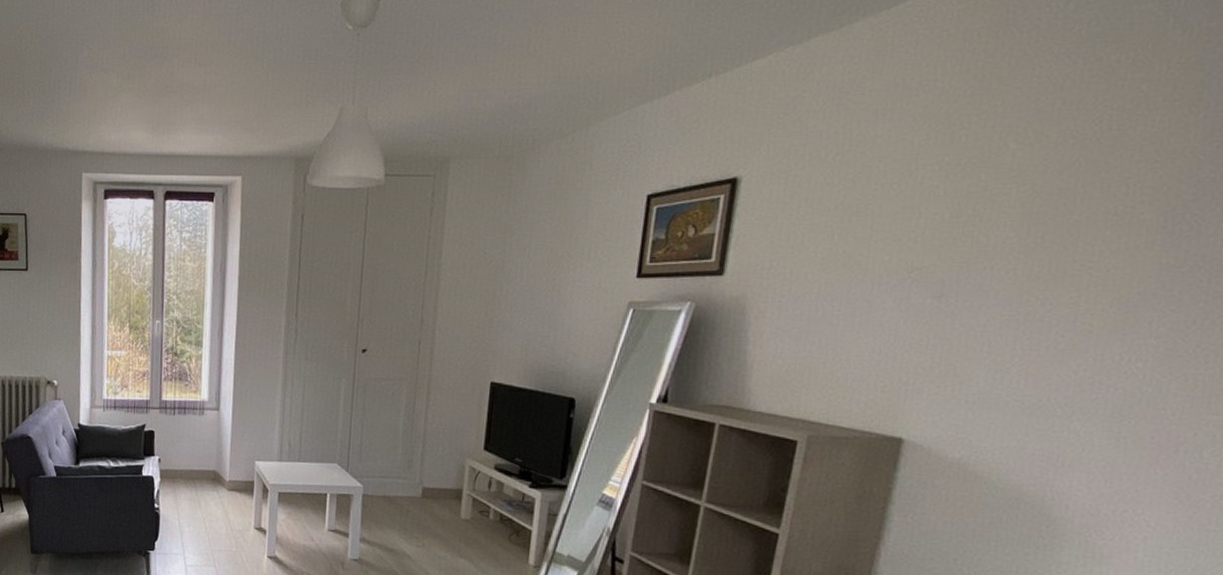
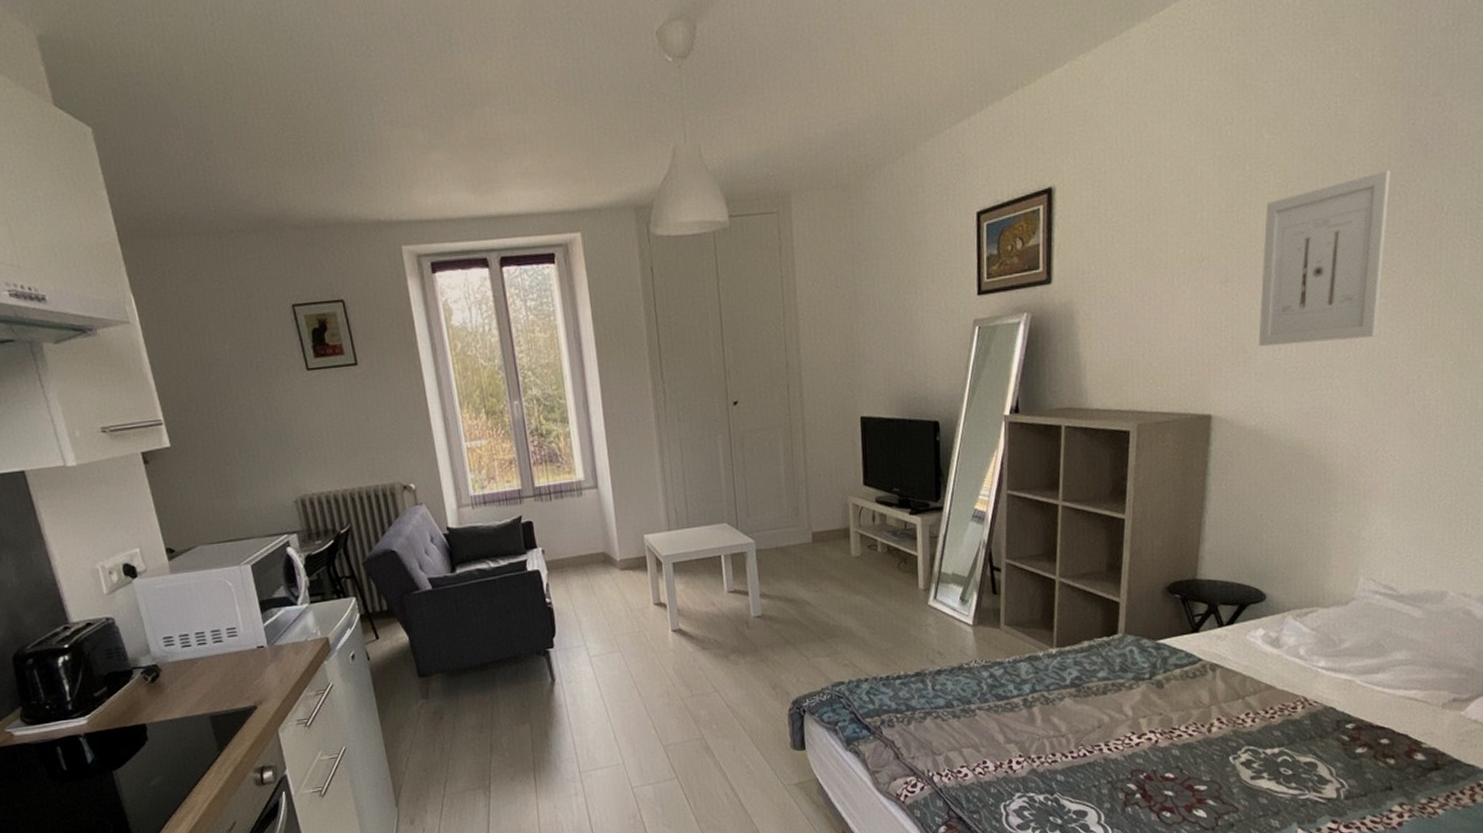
wall art: none [974,196,1179,381] -> present [1258,170,1390,347]

